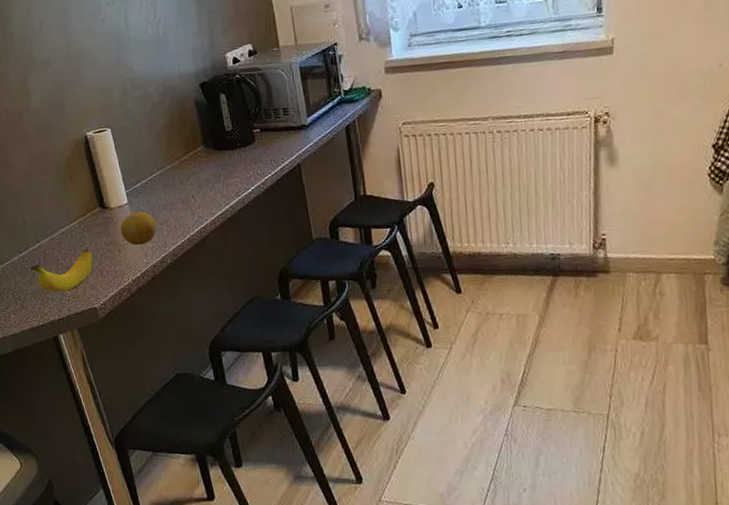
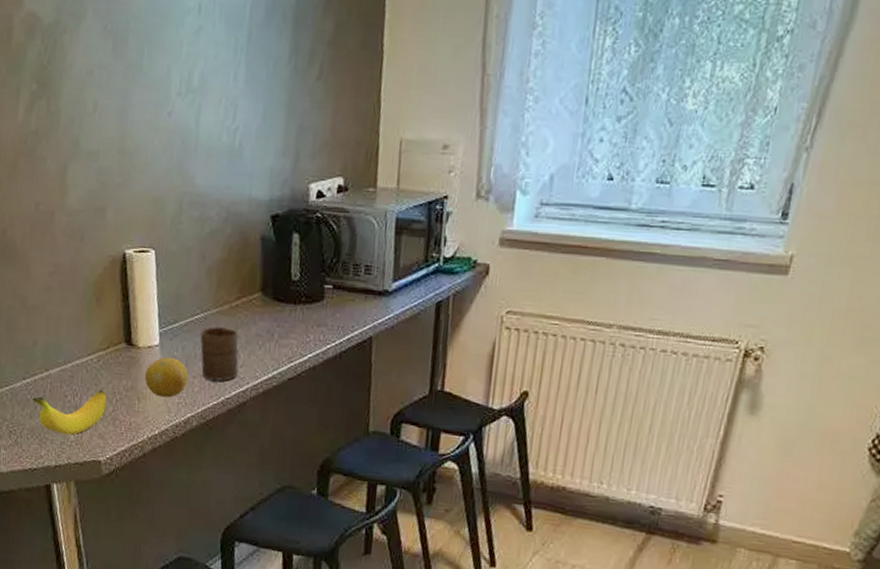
cup: none [159,178,197,224] -> present [200,326,239,381]

